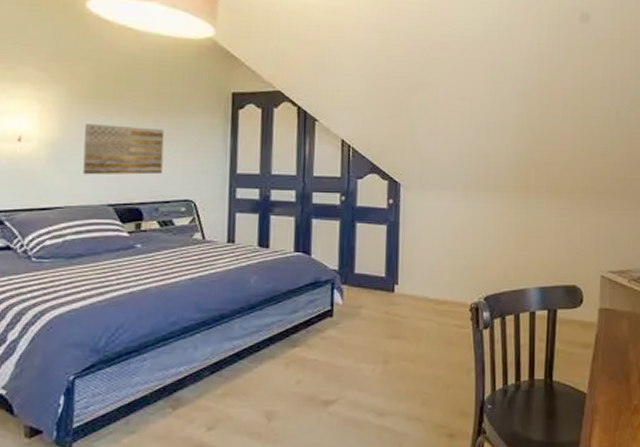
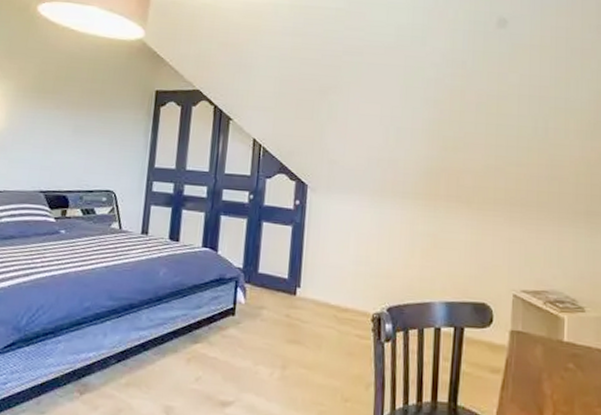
wall art: present [82,124,165,175] -> none [21,116,94,165]

